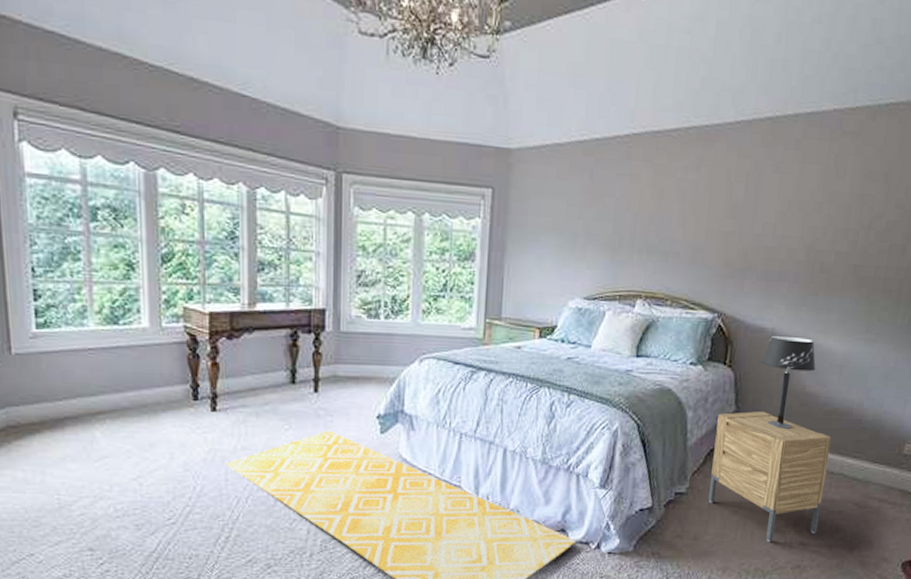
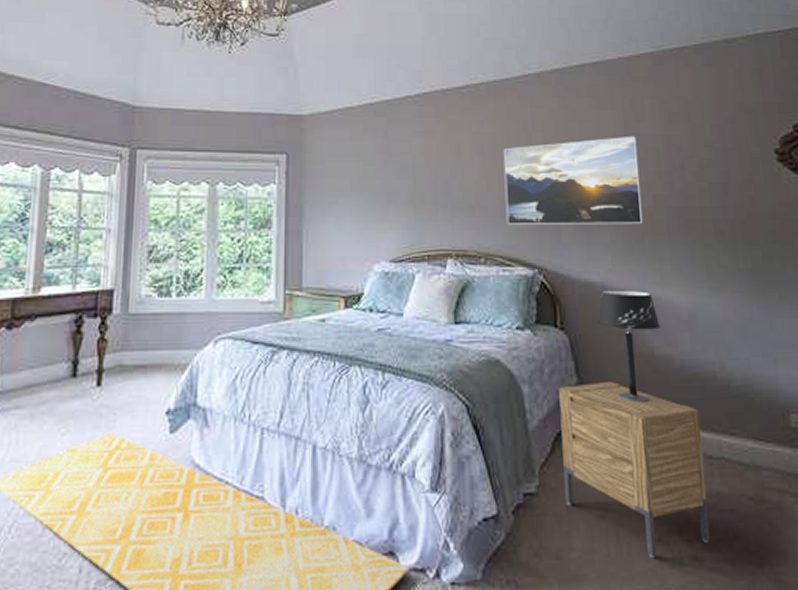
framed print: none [696,192,833,279] -> present [503,135,643,225]

